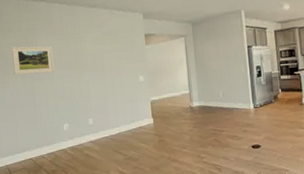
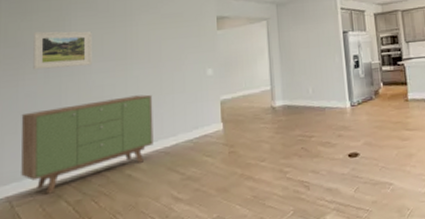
sideboard: none [9,95,103,165] -> present [21,94,154,194]

